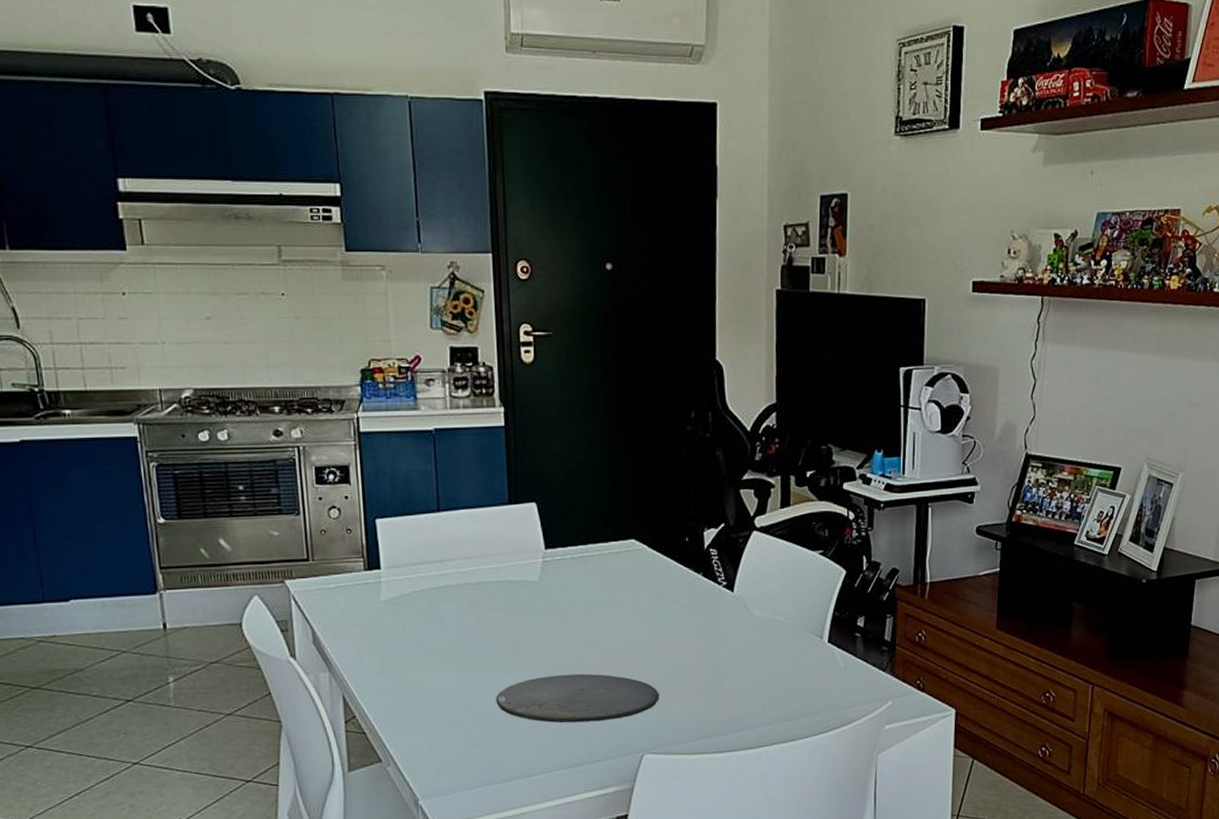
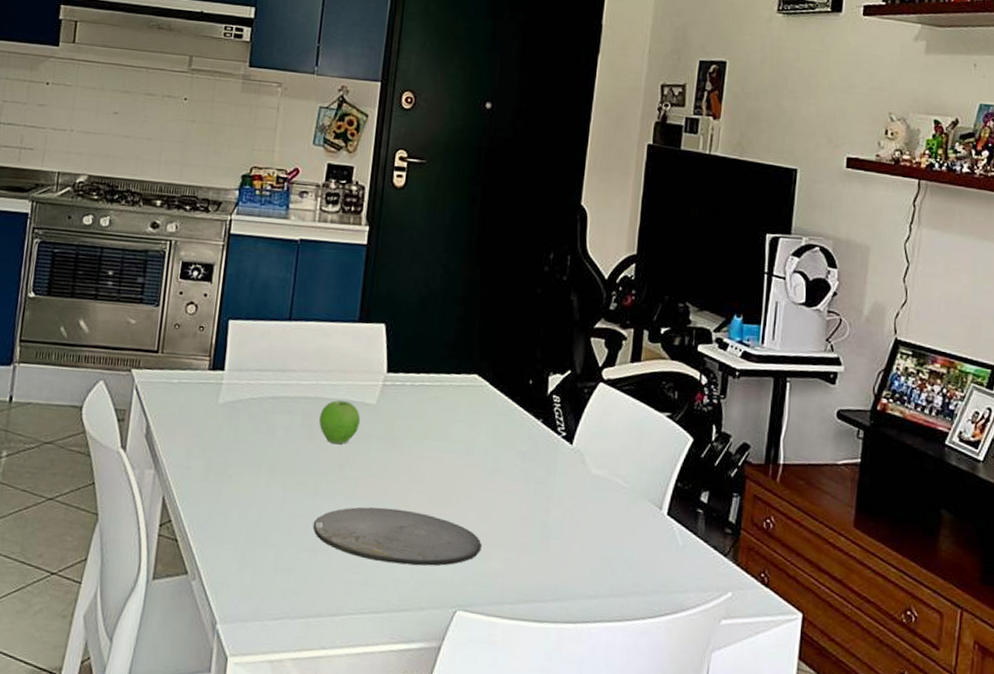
fruit: none [485,582,526,623] -> present [319,400,361,444]

